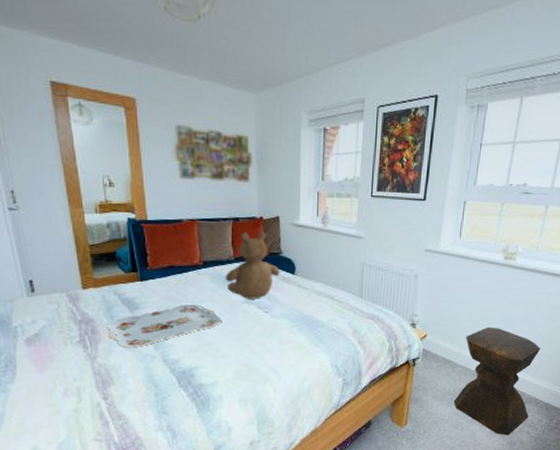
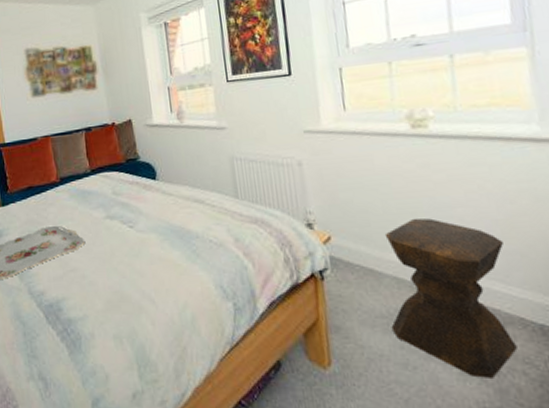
teddy bear: present [225,231,280,299] -> none [83,137,140,214]

